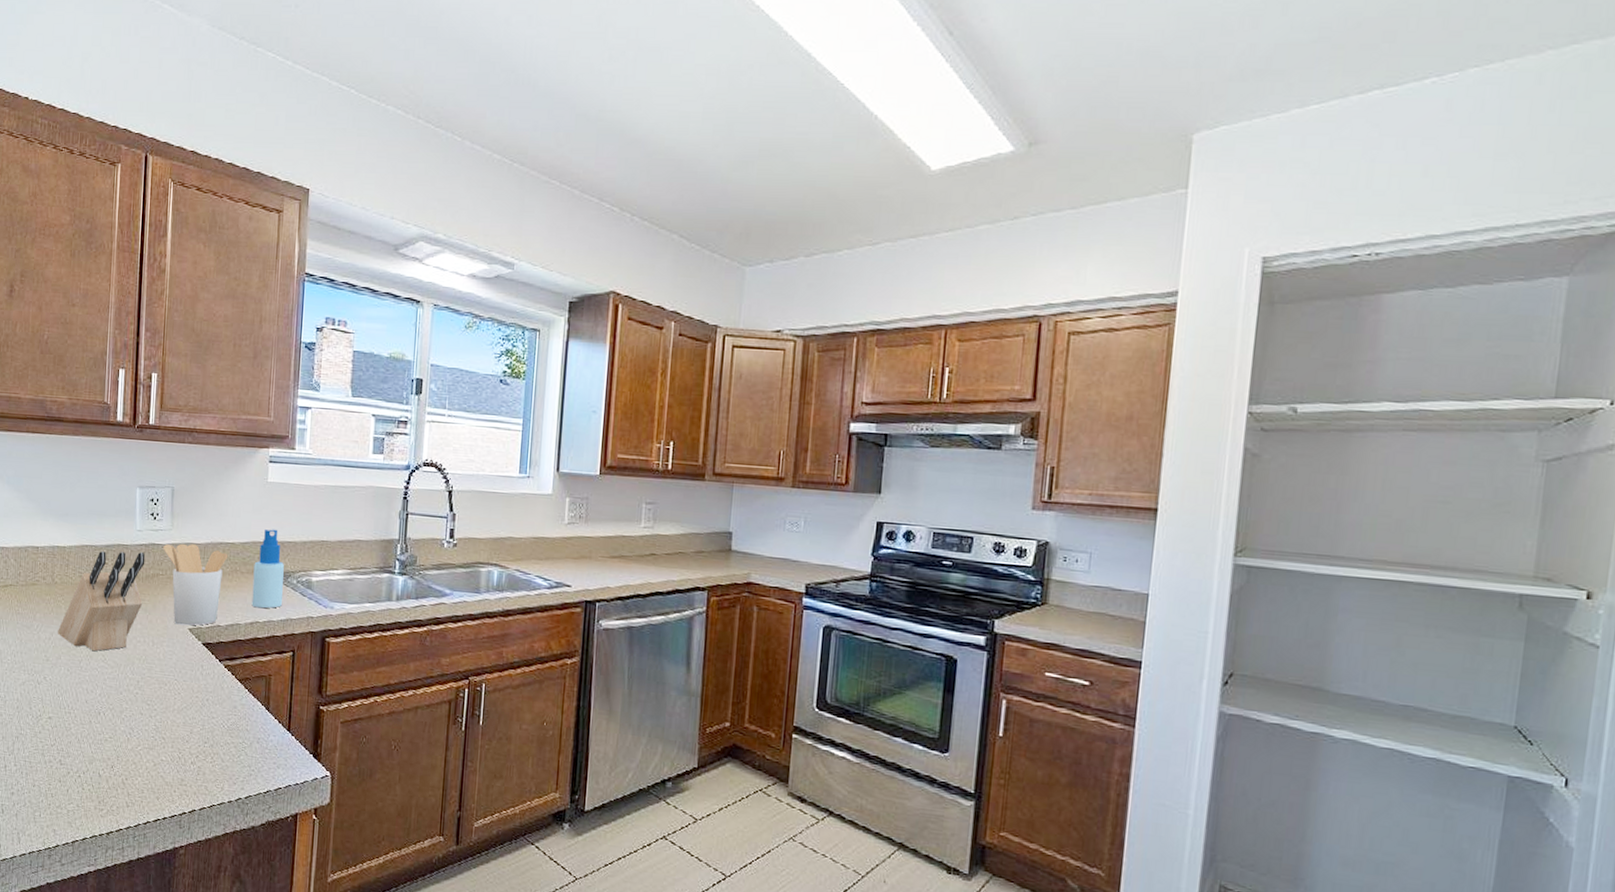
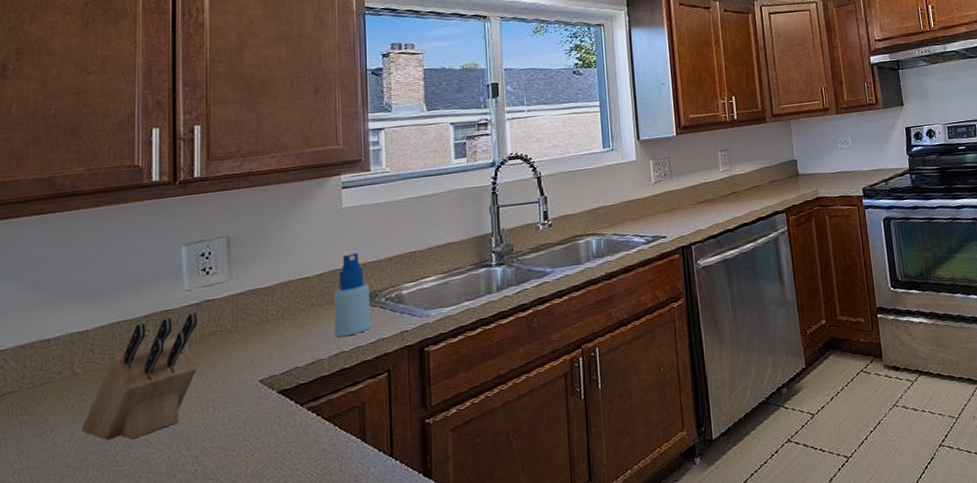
utensil holder: present [163,543,228,626] -> none [220,289,302,380]

